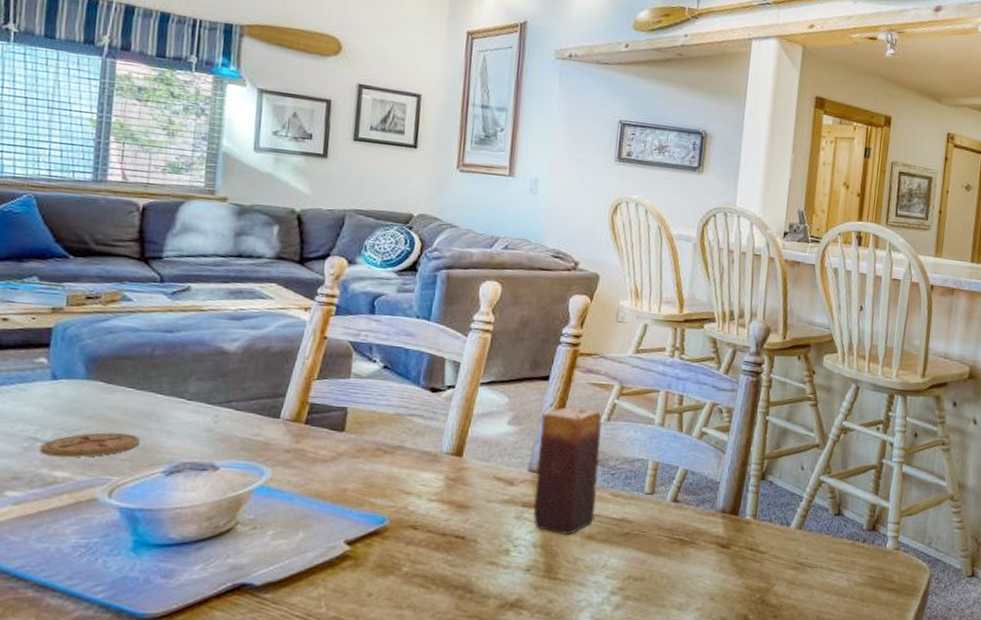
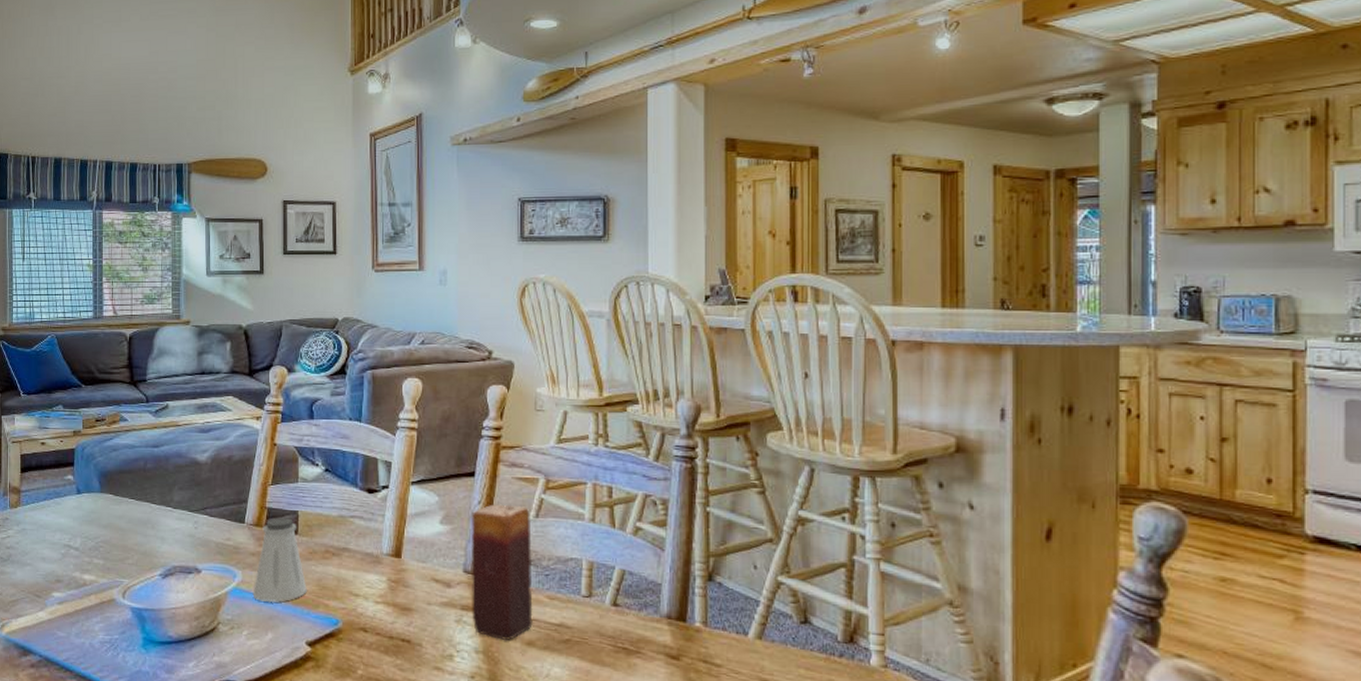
coaster: present [39,432,141,458] -> none [73,539,142,563]
saltshaker: none [283,414,351,501] -> present [252,518,307,602]

